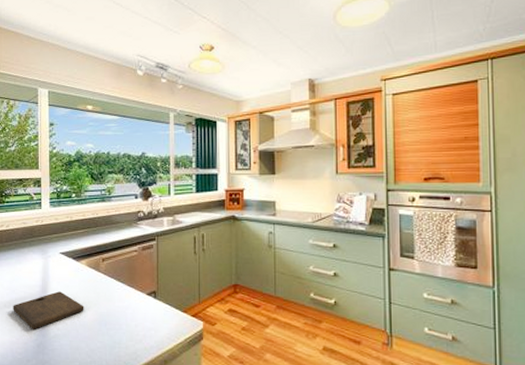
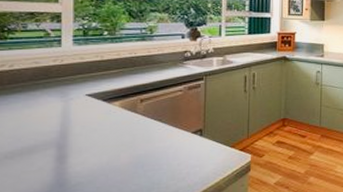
cutting board: present [13,291,84,329] -> none [17,136,116,180]

